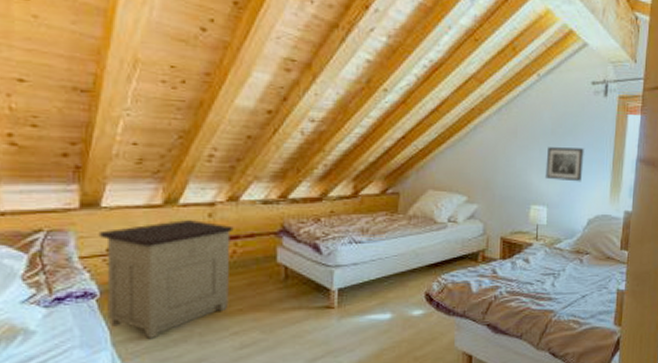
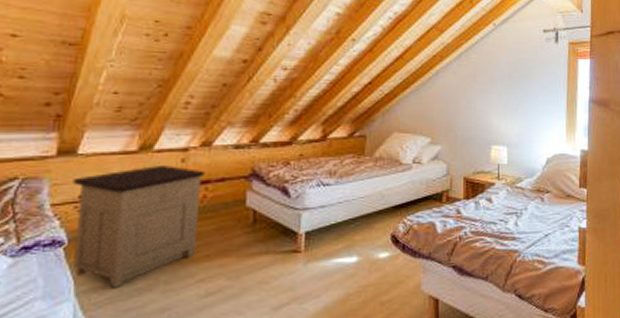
wall art: present [545,147,584,182] -> none [504,90,540,123]

